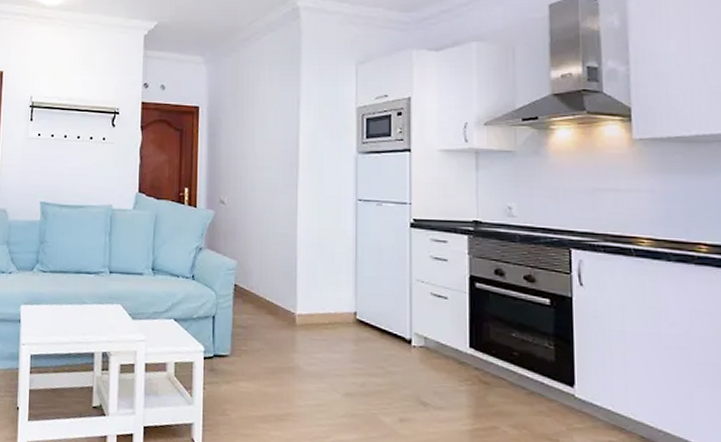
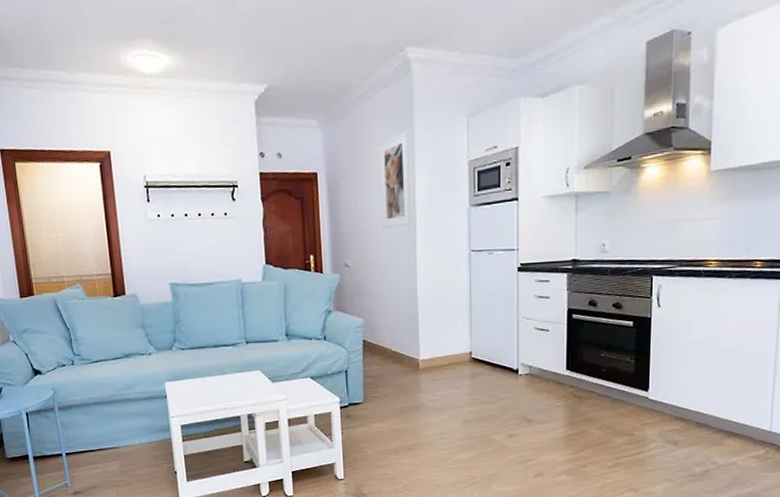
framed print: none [263,73,295,168] -> present [379,131,412,228]

